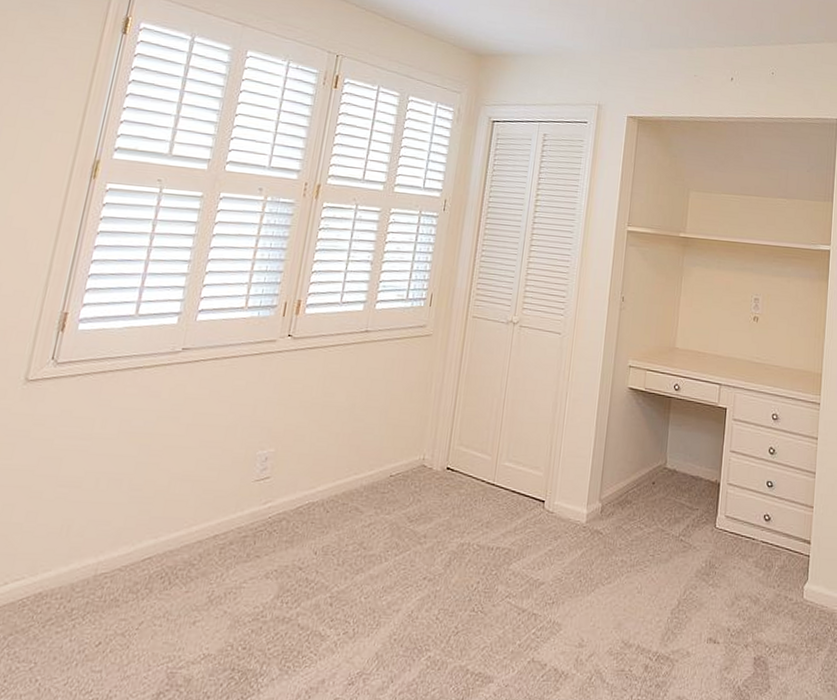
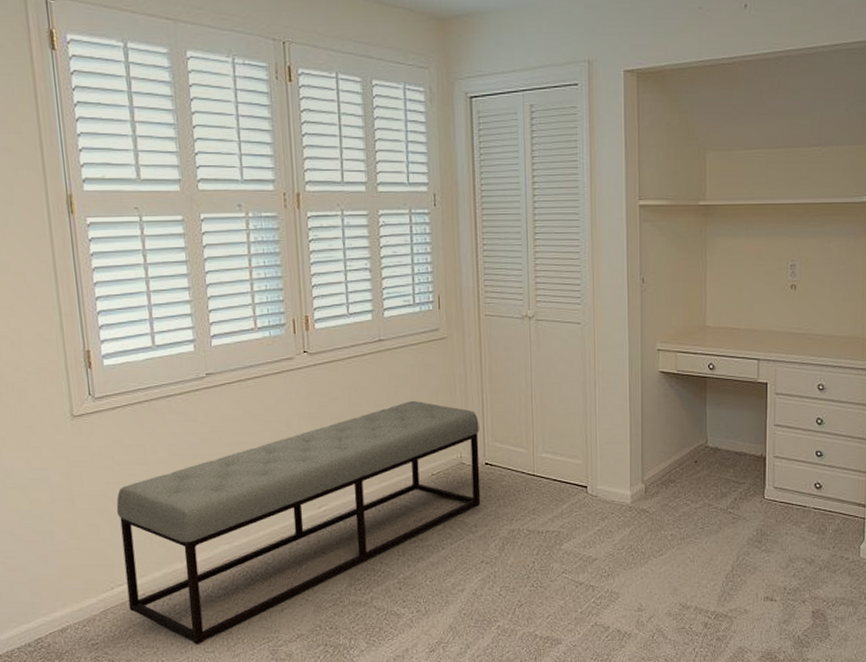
bench: none [17,396,448,662] -> present [116,401,481,645]

